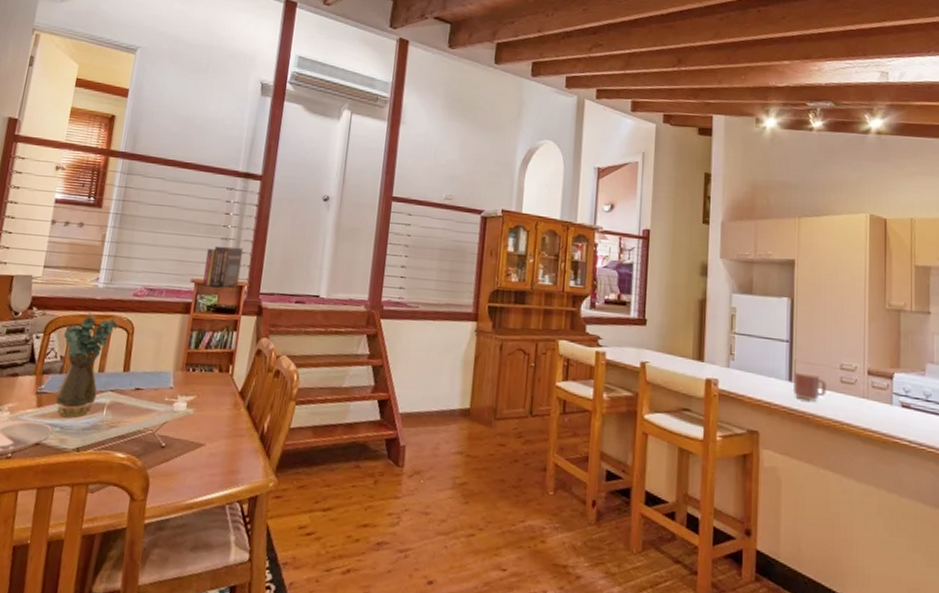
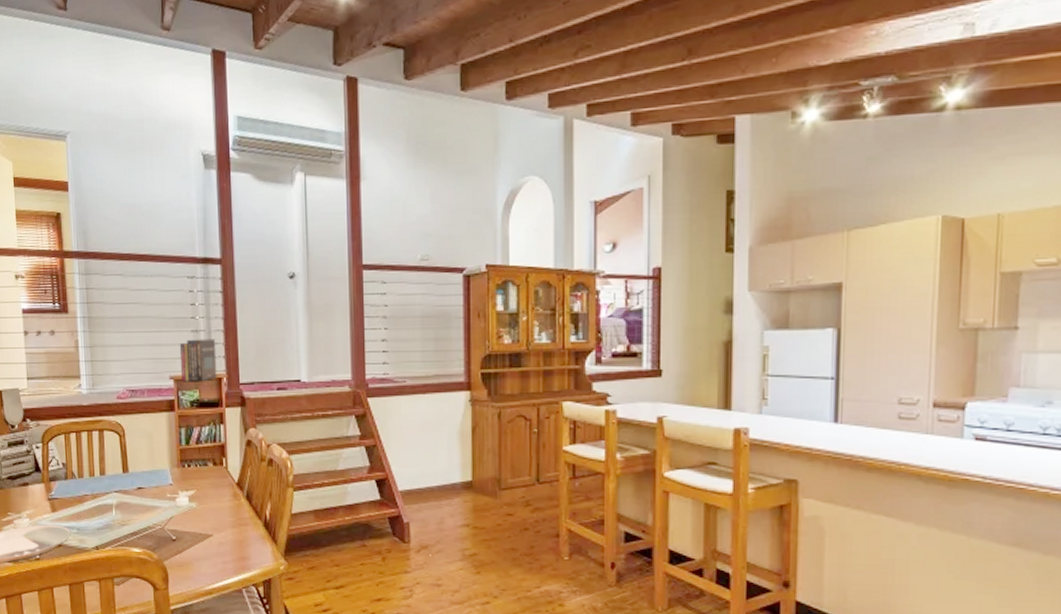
vase: present [54,312,118,419] -> none [60,419,109,520]
mug: present [794,371,828,400] -> none [840,411,882,441]

